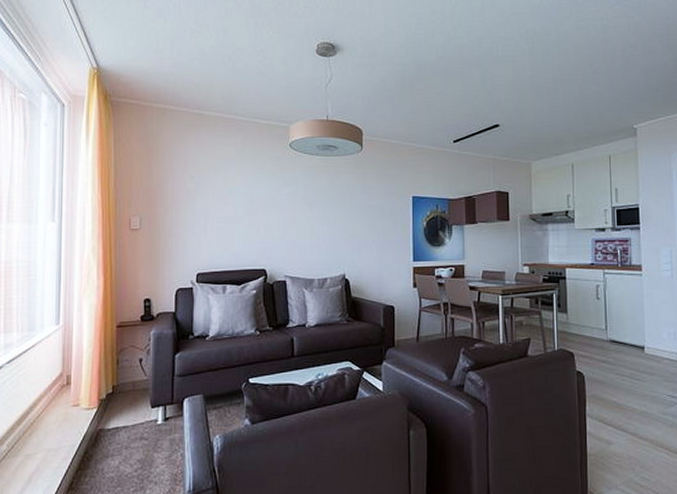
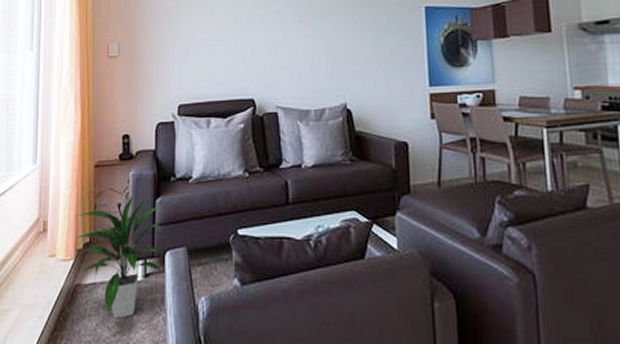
indoor plant: none [98,349,183,457] -> present [75,193,165,319]

